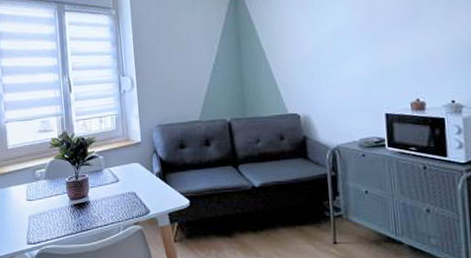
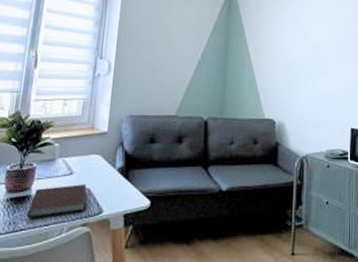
notebook: none [89,189,135,221] -> present [27,184,87,219]

